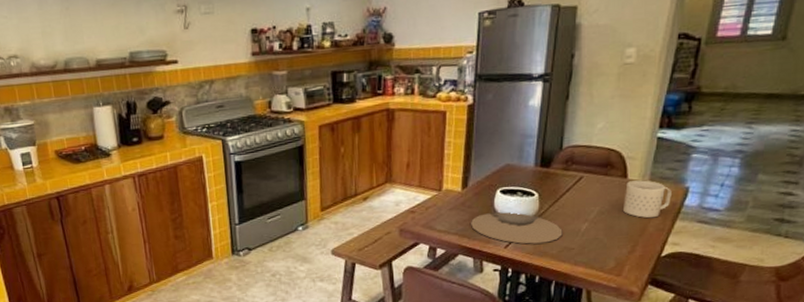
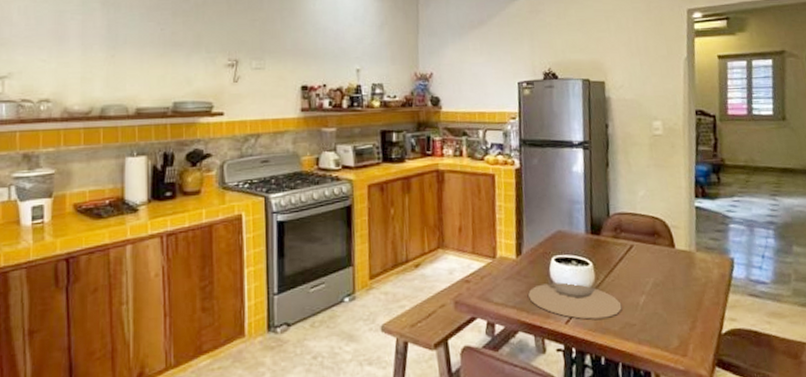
mug: present [622,180,672,219] -> none [675,250,720,291]

